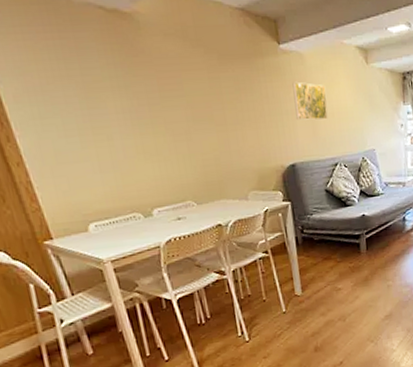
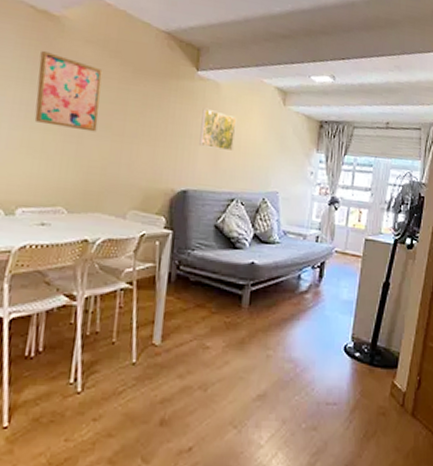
wall art: none [125,54,201,128] -> present [34,51,103,132]

